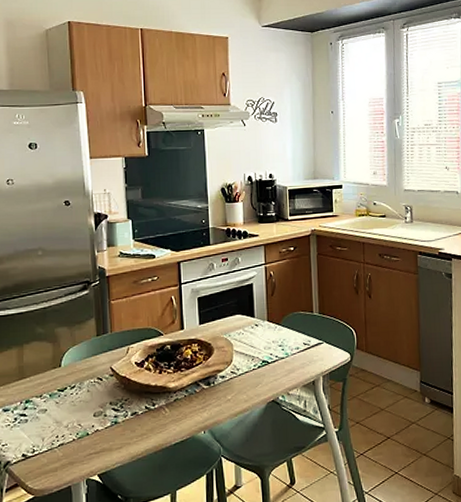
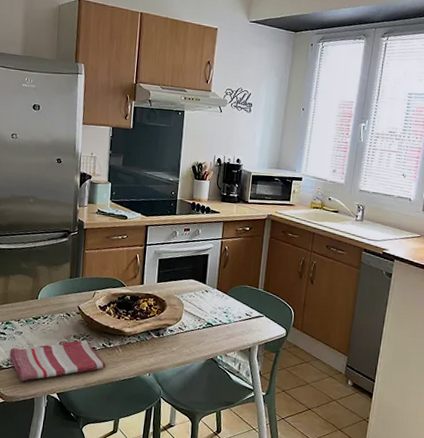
dish towel: none [34,405,152,469] -> present [9,340,106,382]

